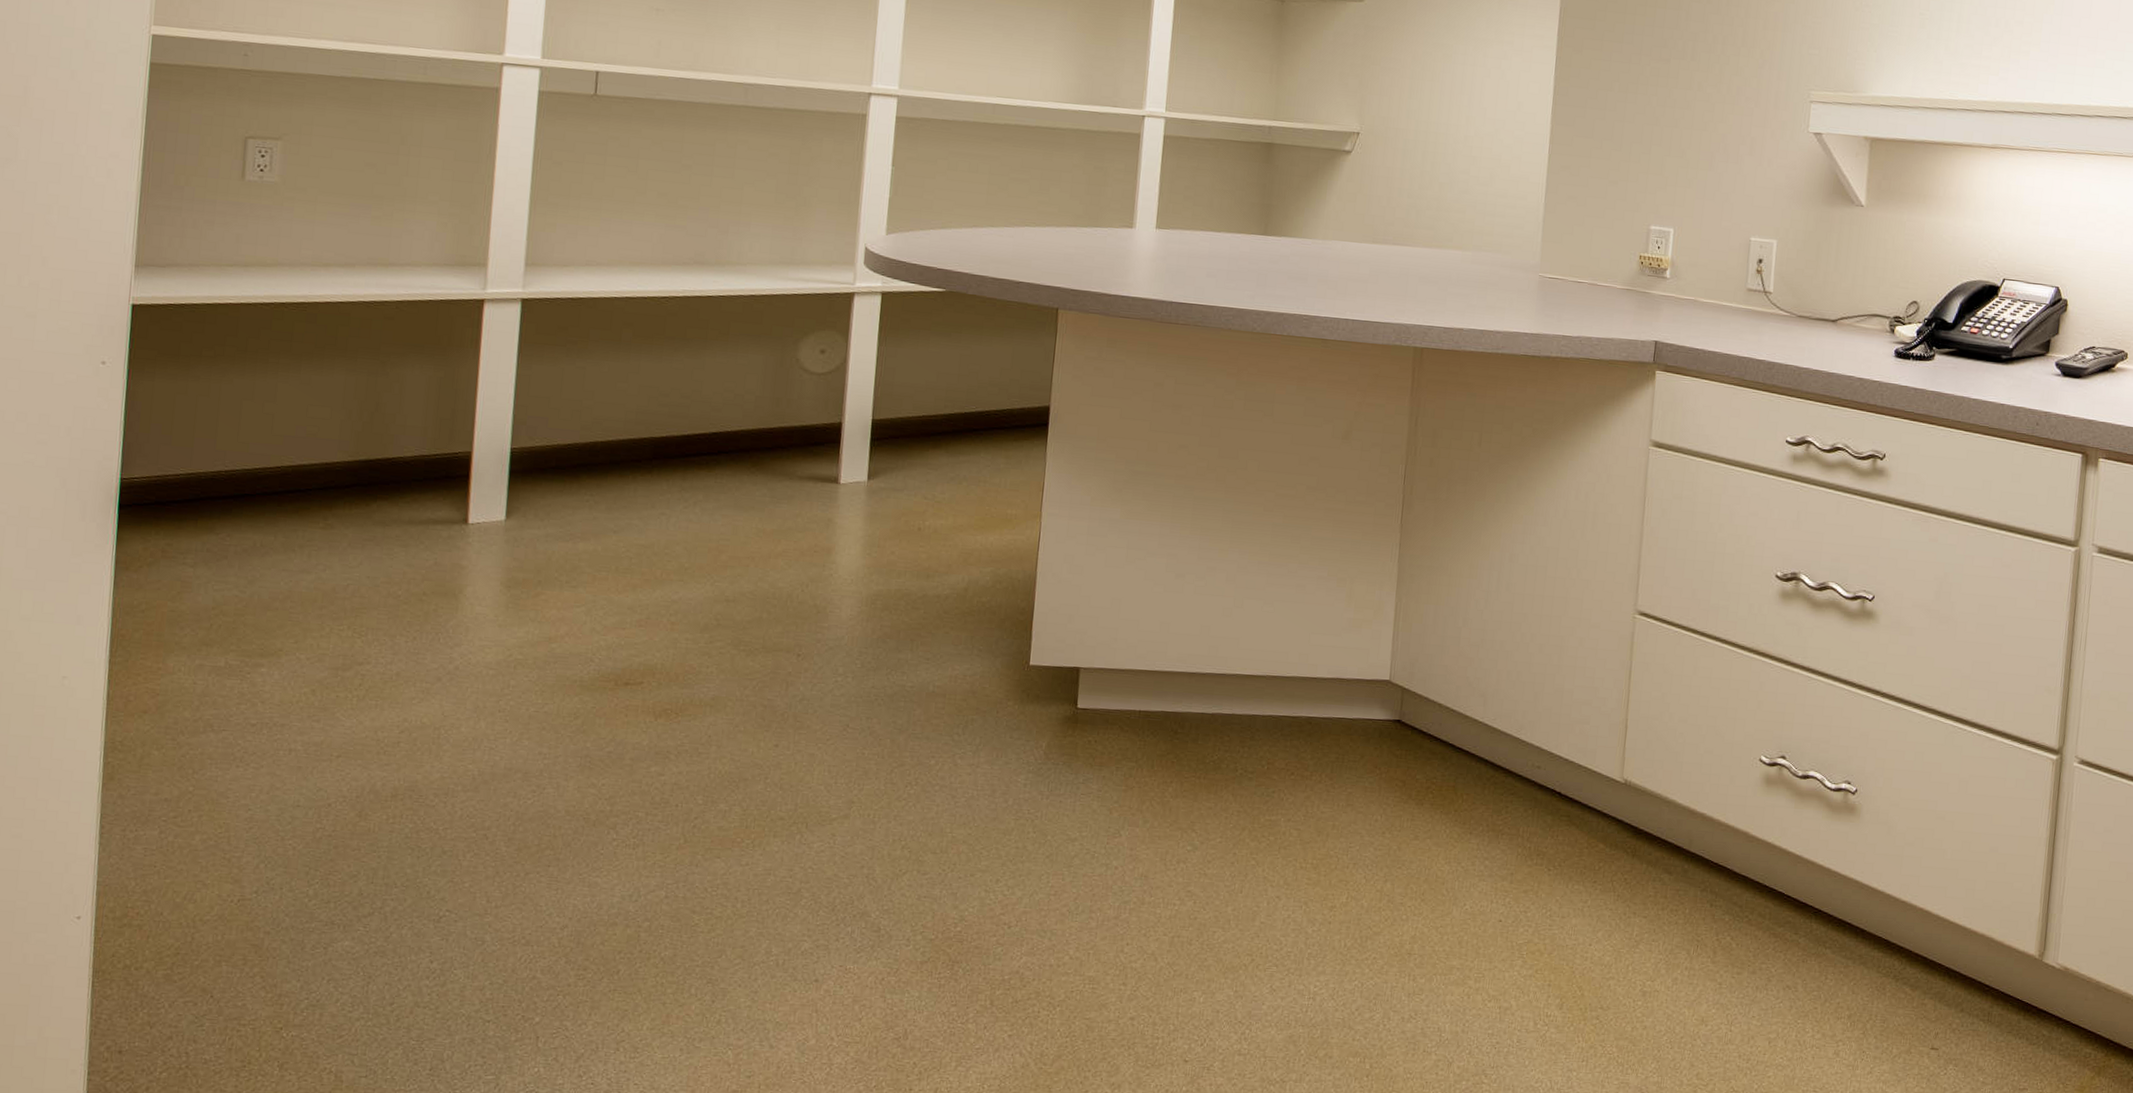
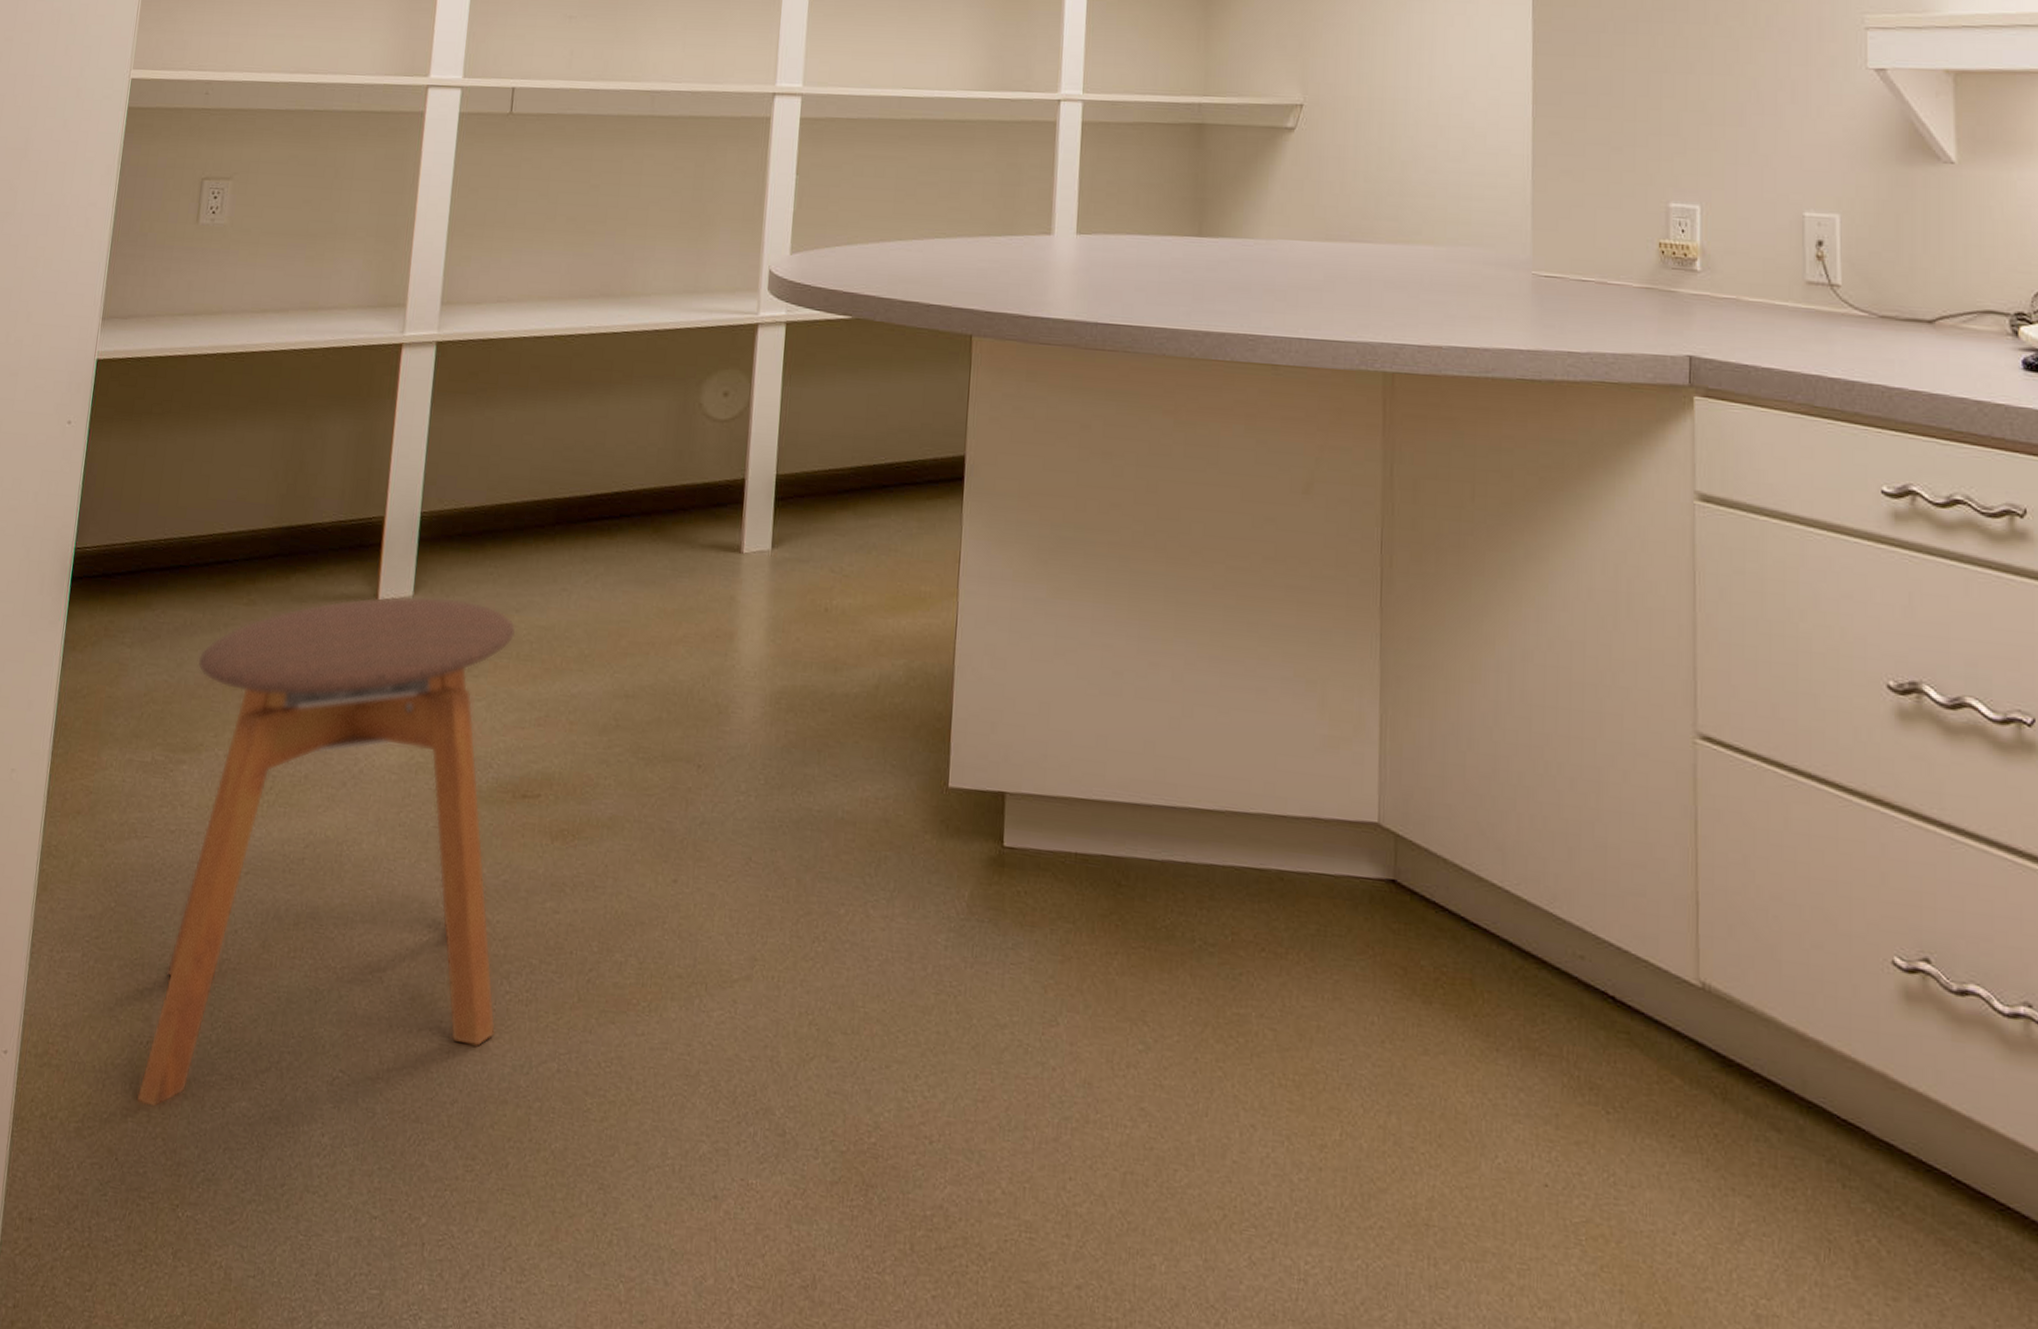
stool: none [230,519,615,953] -> present [136,595,516,1108]

